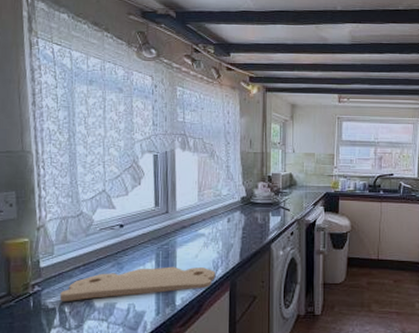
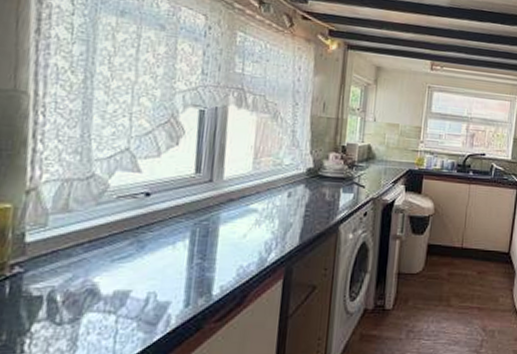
cutting board: present [59,266,216,301] -> none [49,247,268,288]

